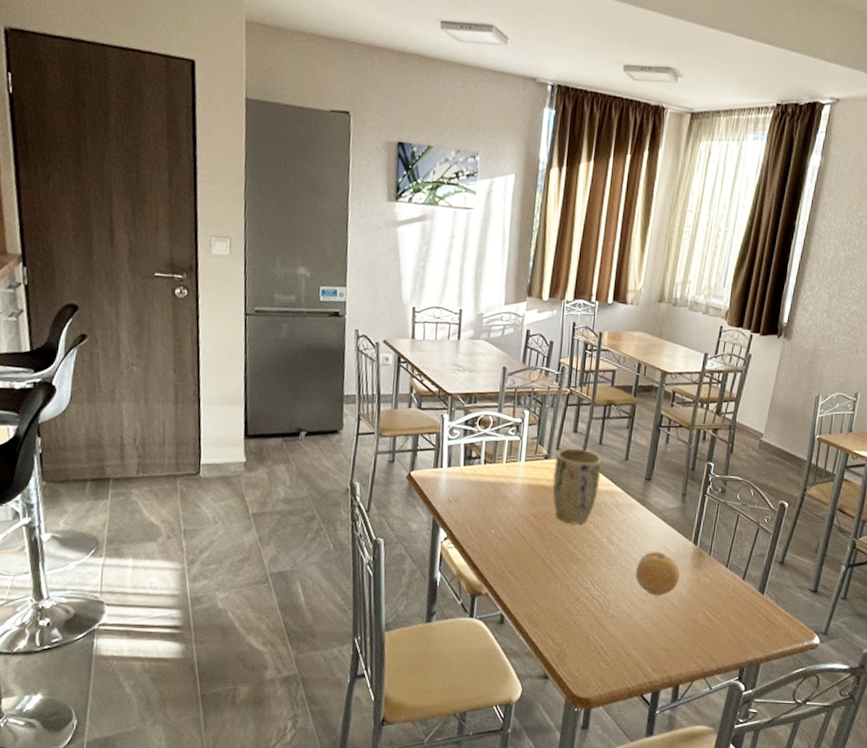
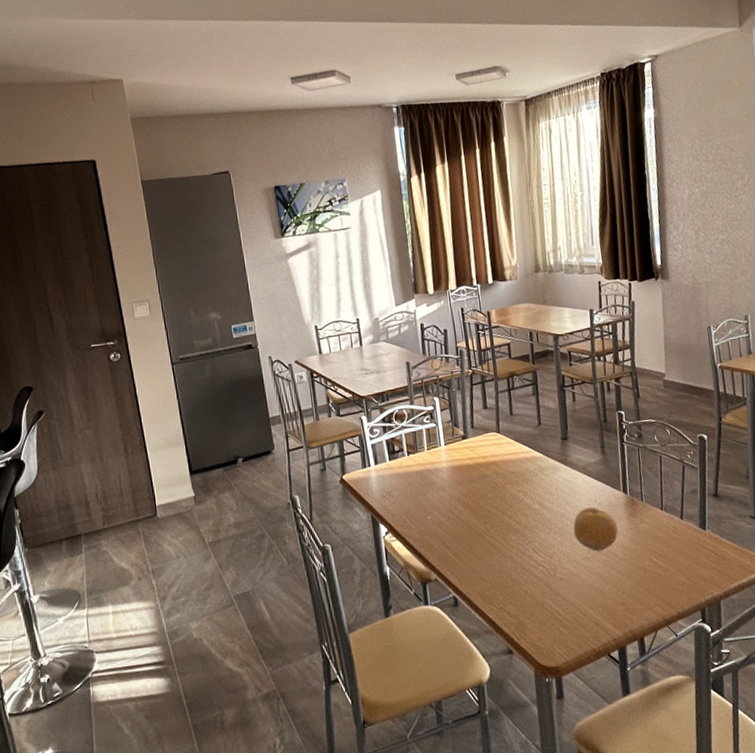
plant pot: present [552,448,602,525] -> none [472,423,520,497]

